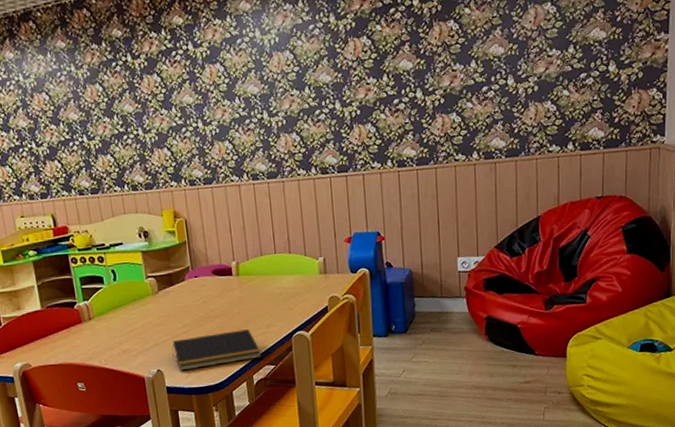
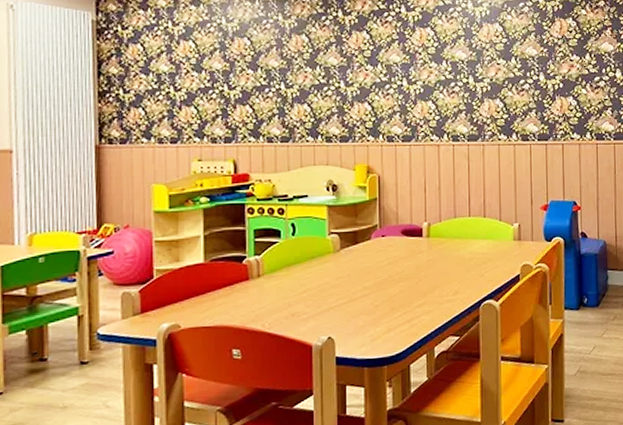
notepad: present [172,329,262,371] -> none [347,295,446,340]

